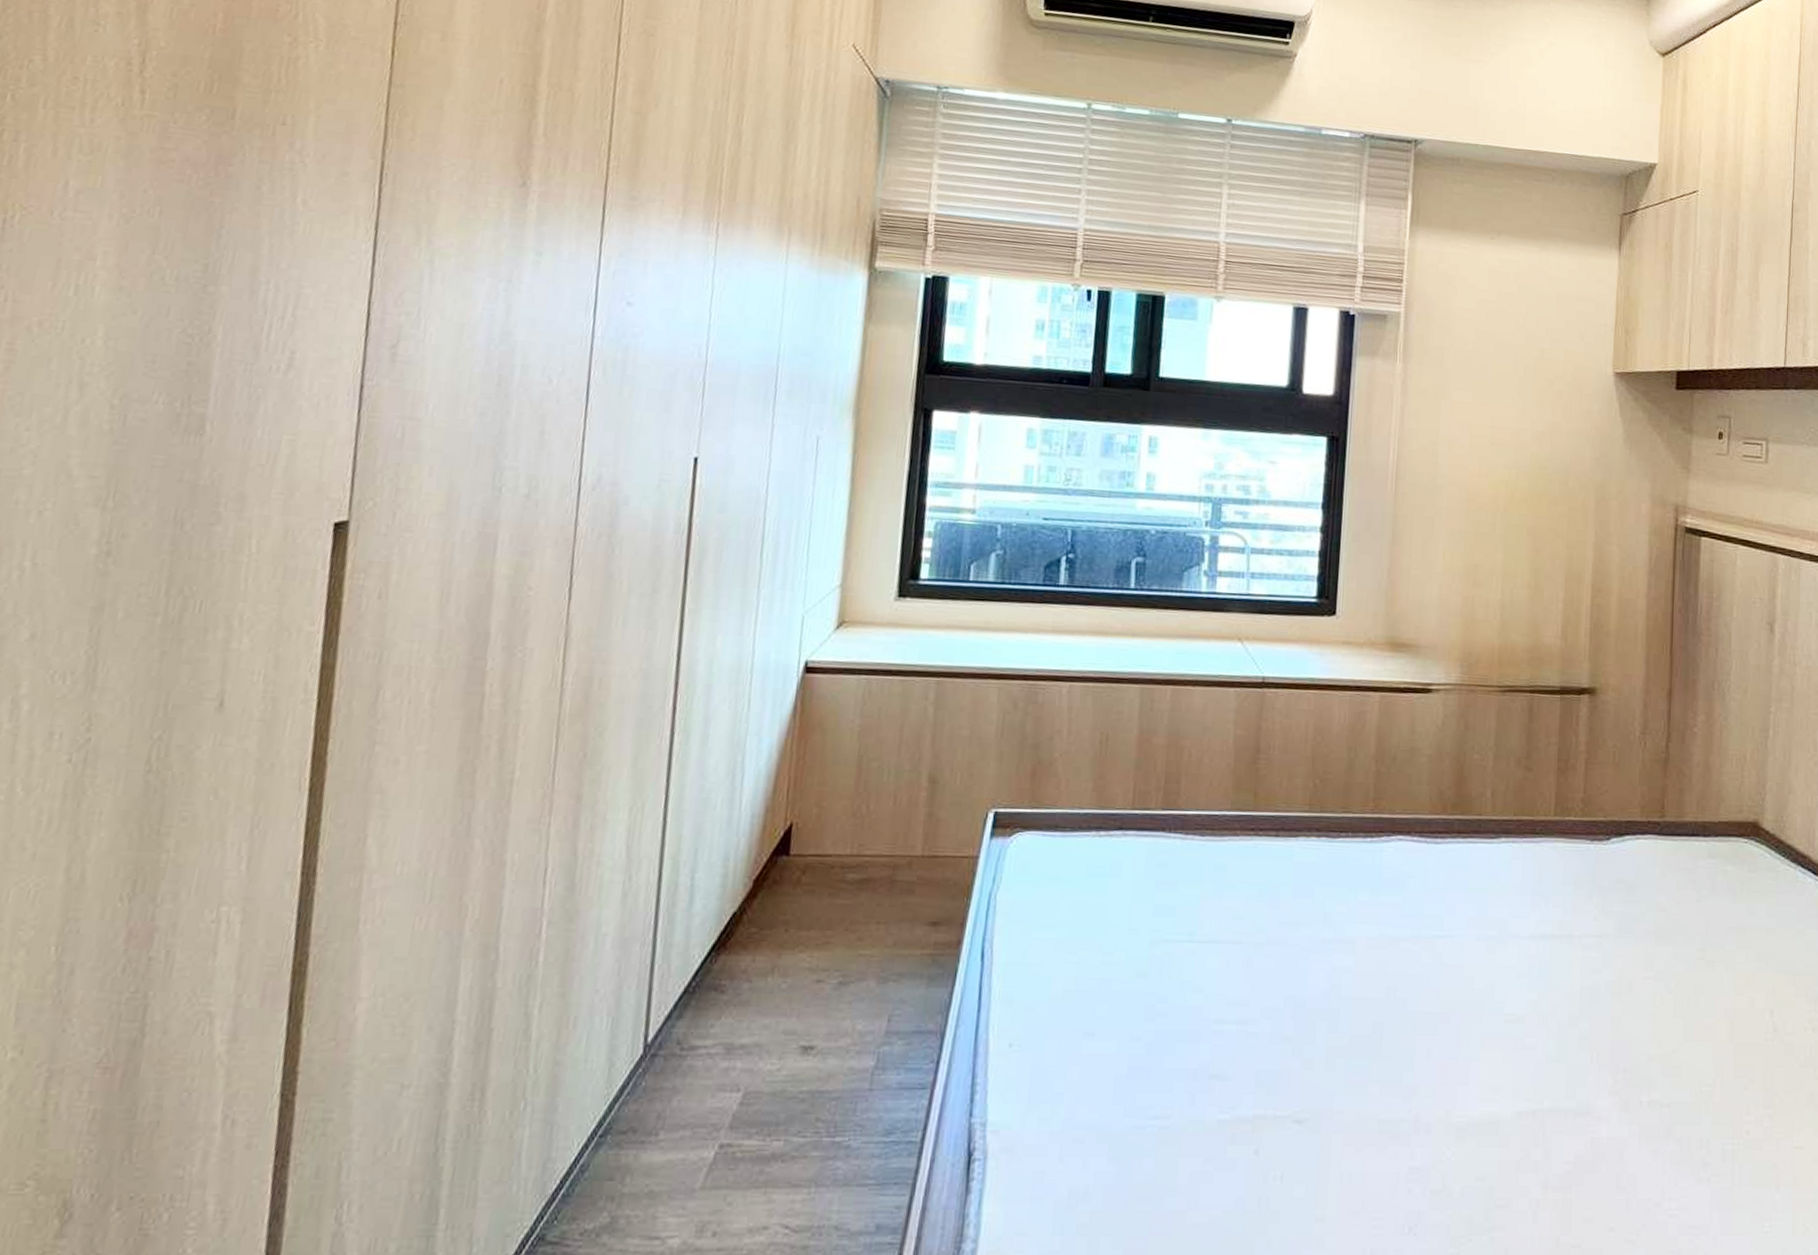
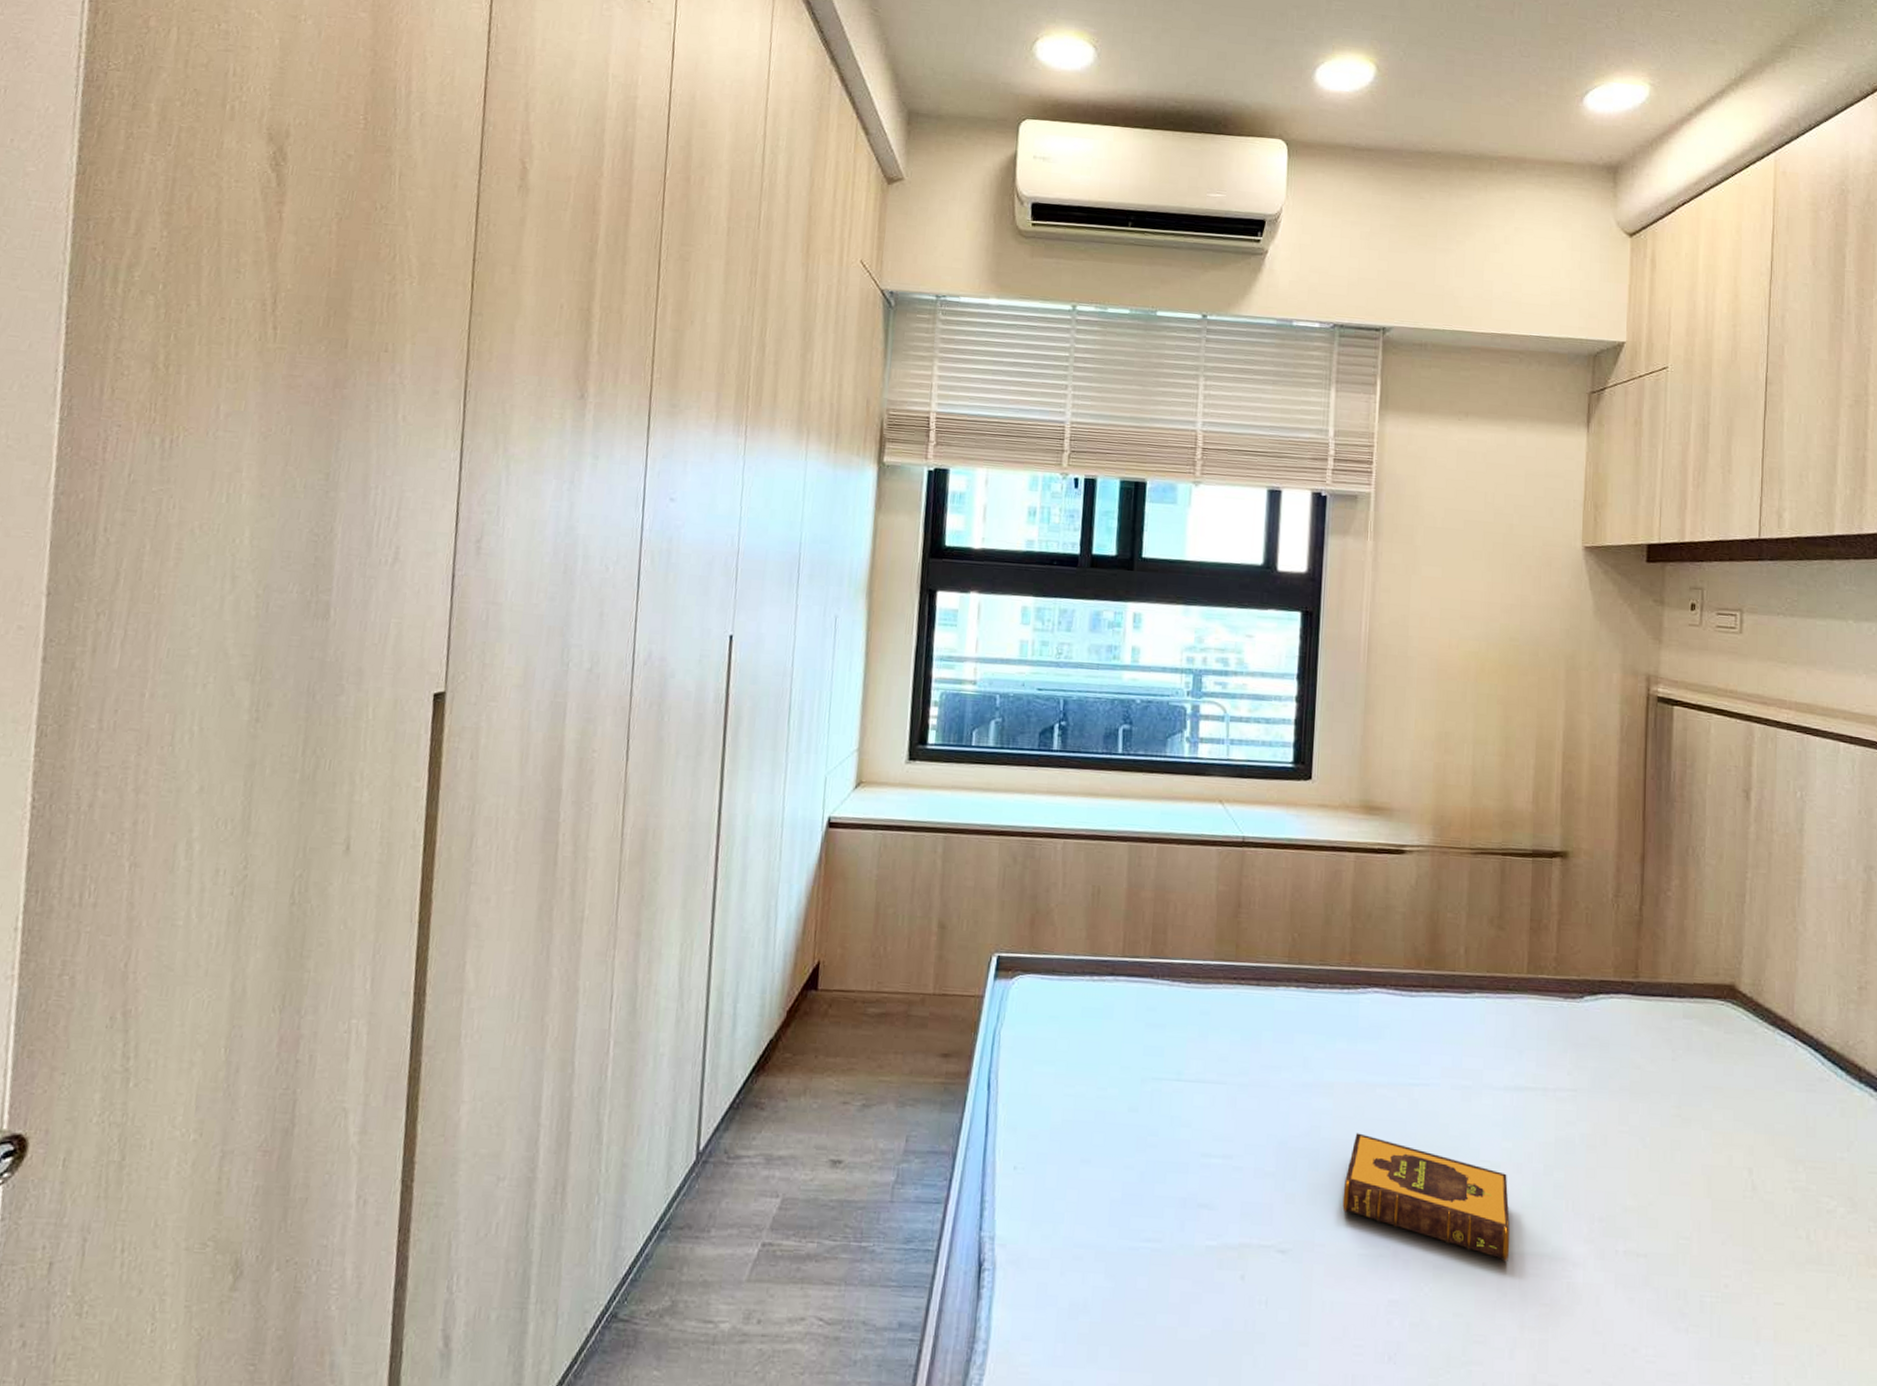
hardback book: none [1362,990,1535,1119] -> present [1342,1133,1510,1261]

